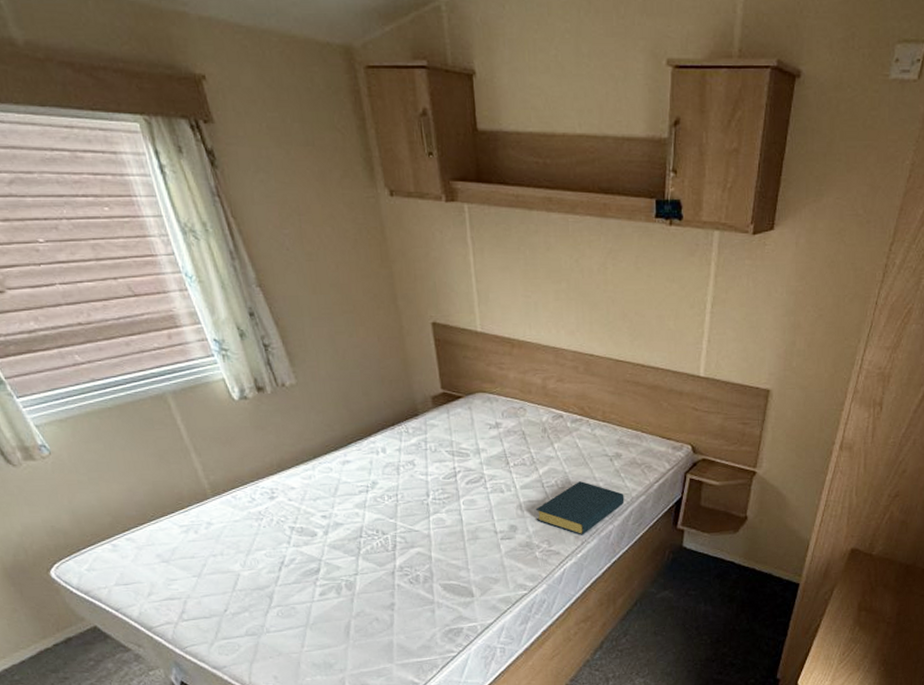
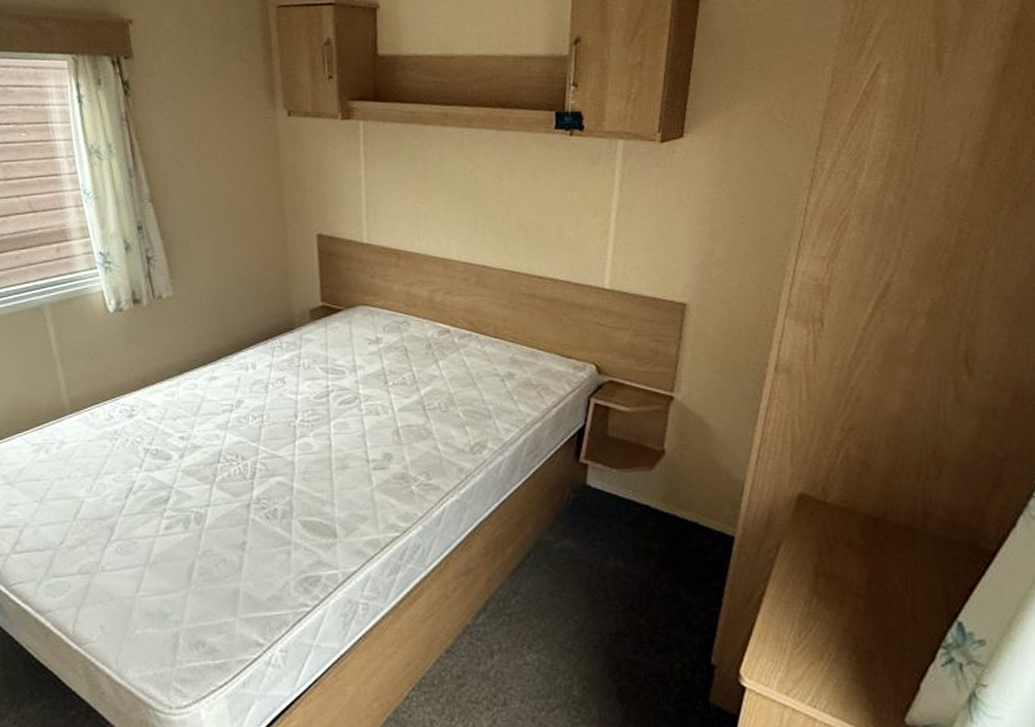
hardback book: present [535,481,625,535] -> none [414,404,517,467]

